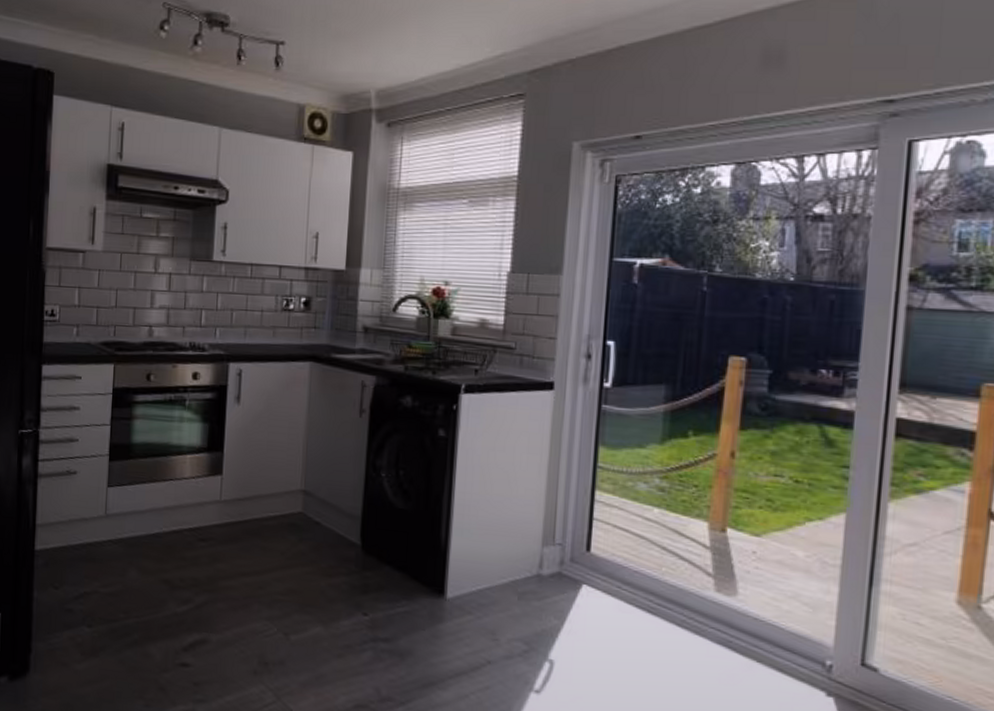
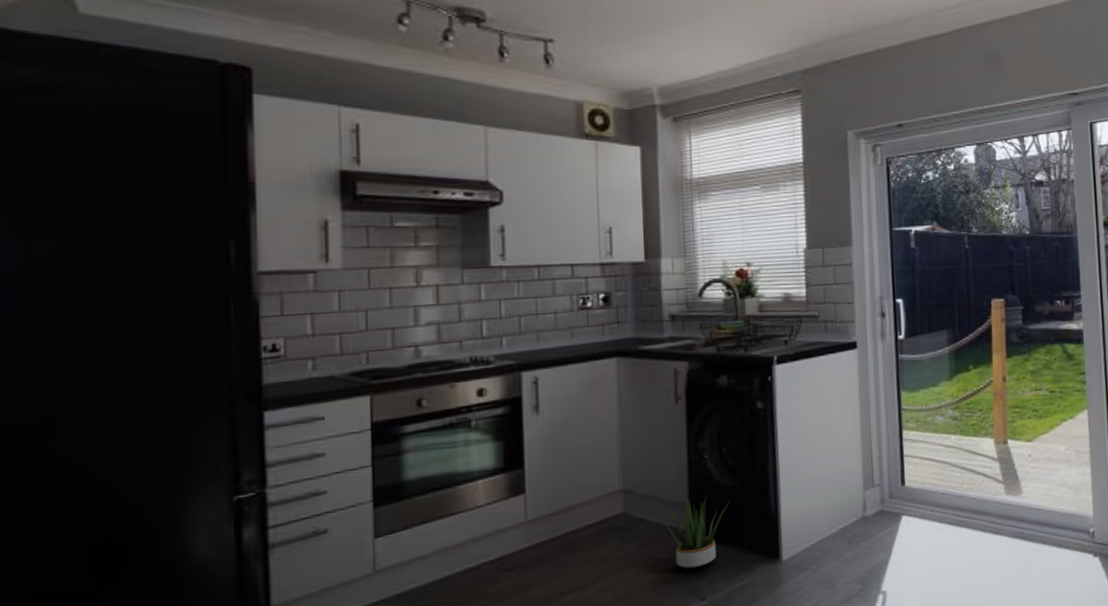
potted plant: none [334,511,402,583] -> present [661,495,731,570]

